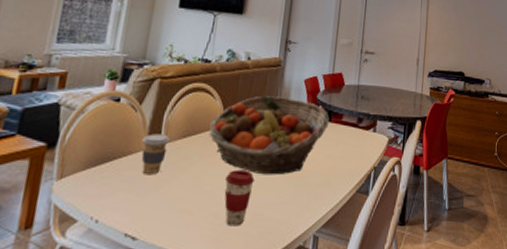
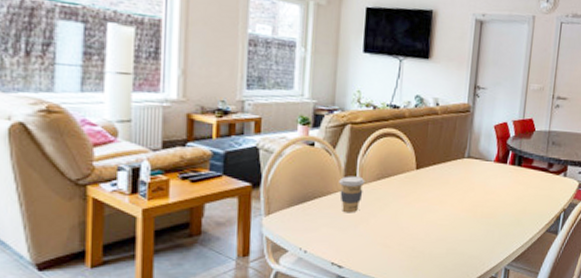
fruit basket: present [208,95,329,175] -> none [401,141,520,215]
coffee cup: present [224,170,255,226] -> none [420,209,448,259]

